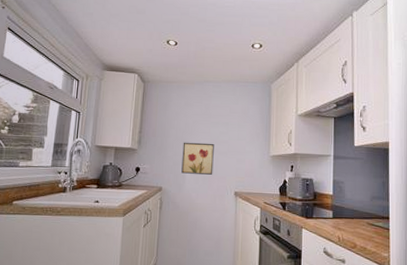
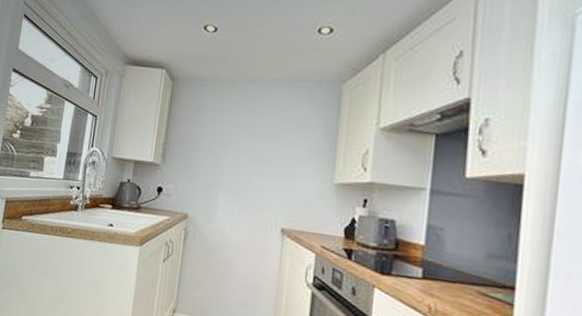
wall art: present [181,142,214,175] -> none [213,158,258,204]

